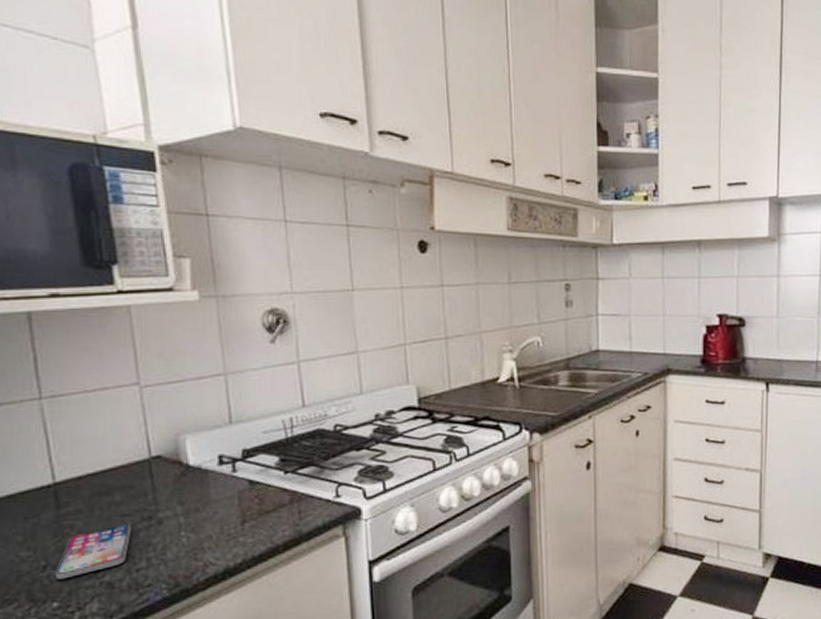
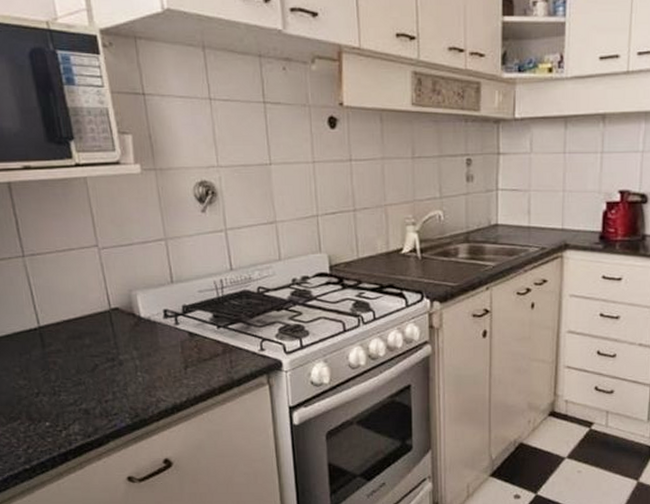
smartphone: present [56,523,132,580] -> none [46,362,100,405]

